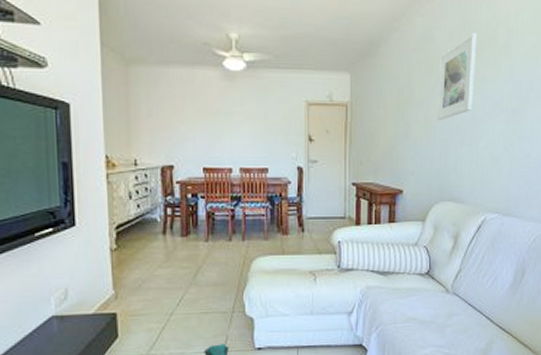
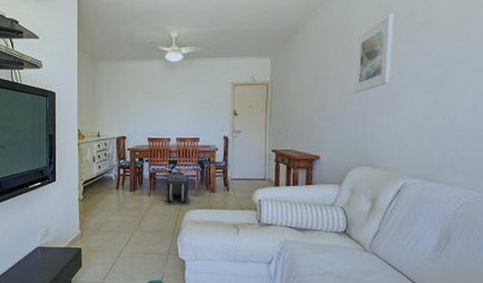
backpack: none [228,210,256,248] -> present [166,171,189,202]

